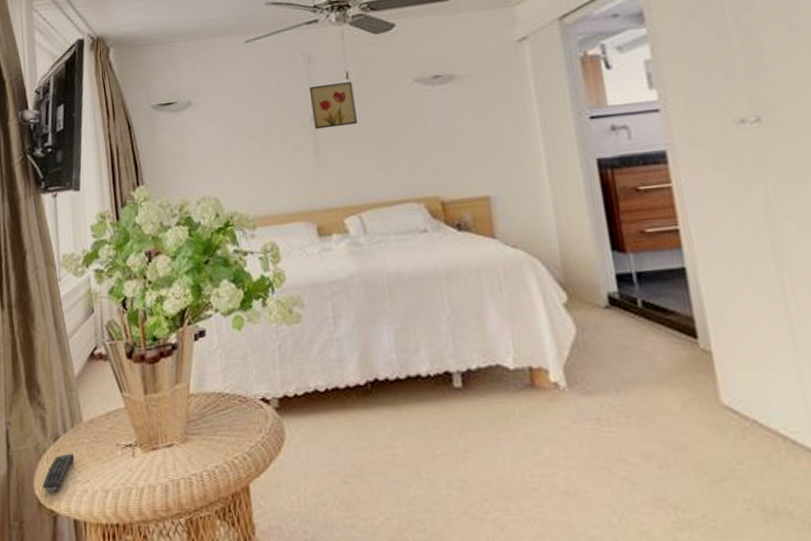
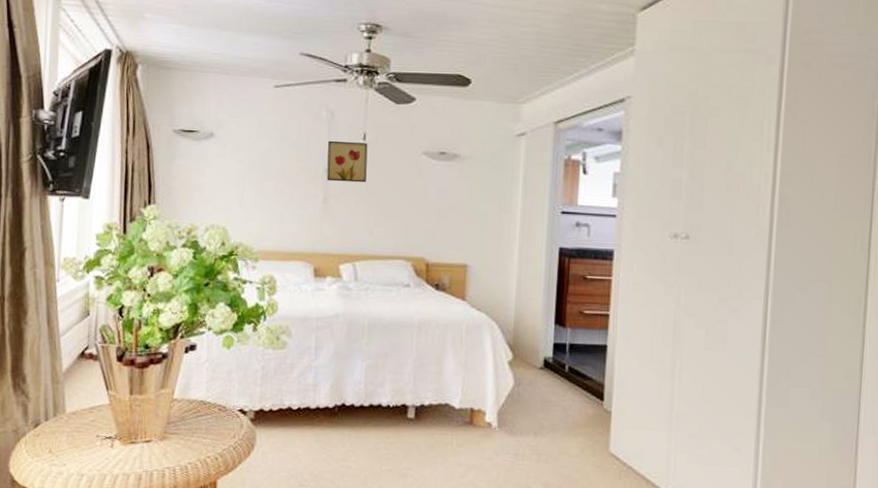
remote control: present [43,453,75,492] -> none [18,439,54,472]

